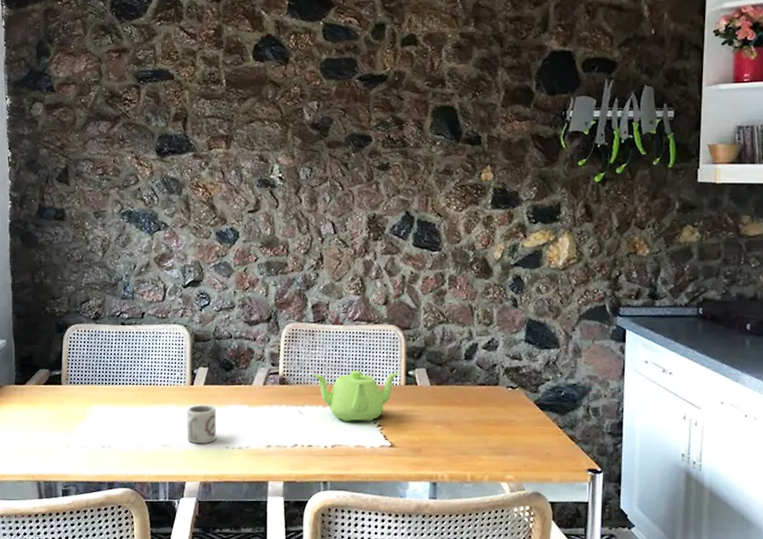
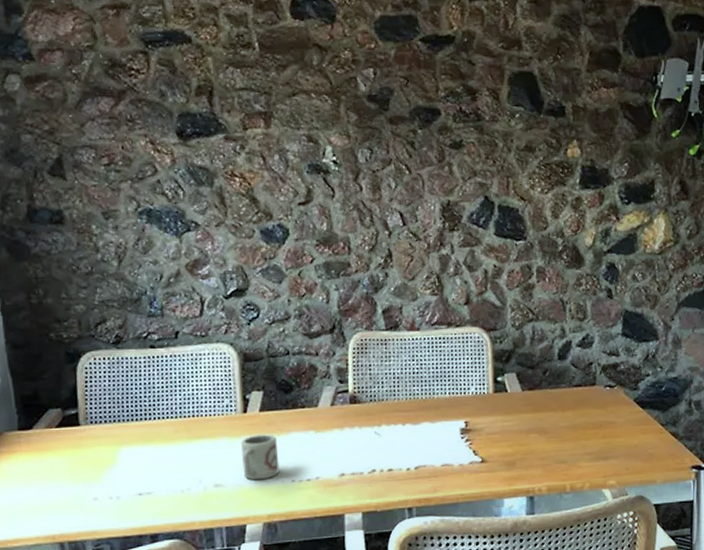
teapot: present [313,370,400,422] -> none [389,380,487,439]

